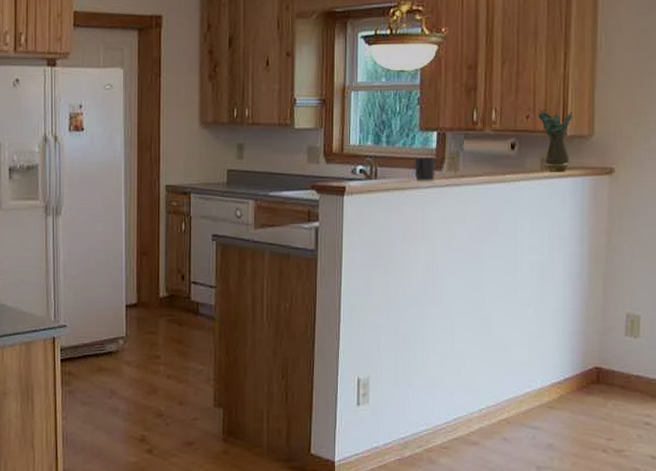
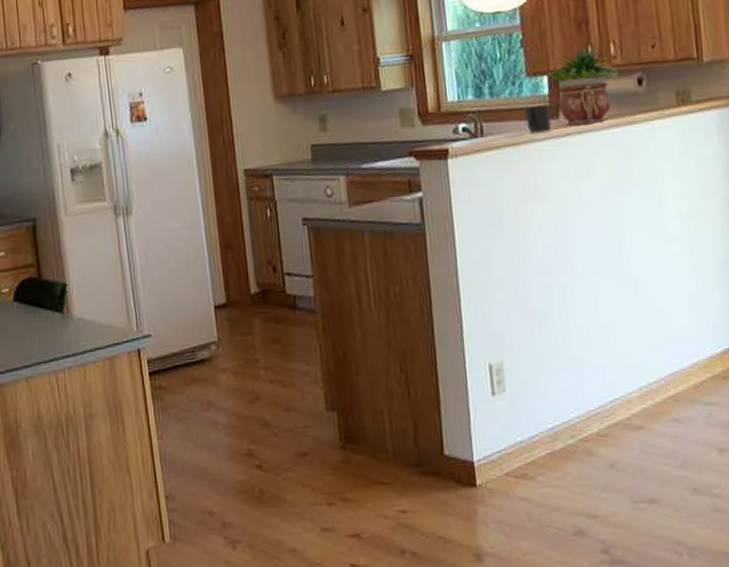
potted plant: none [435,110,497,180] -> present [545,45,619,127]
vase: present [538,108,572,173] -> none [664,34,712,107]

